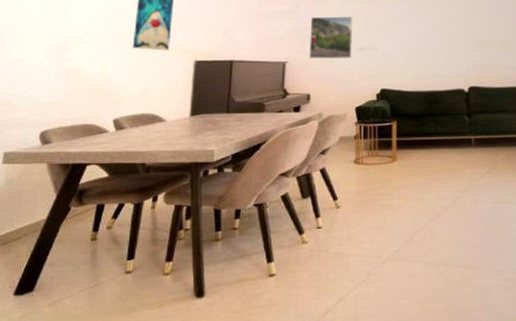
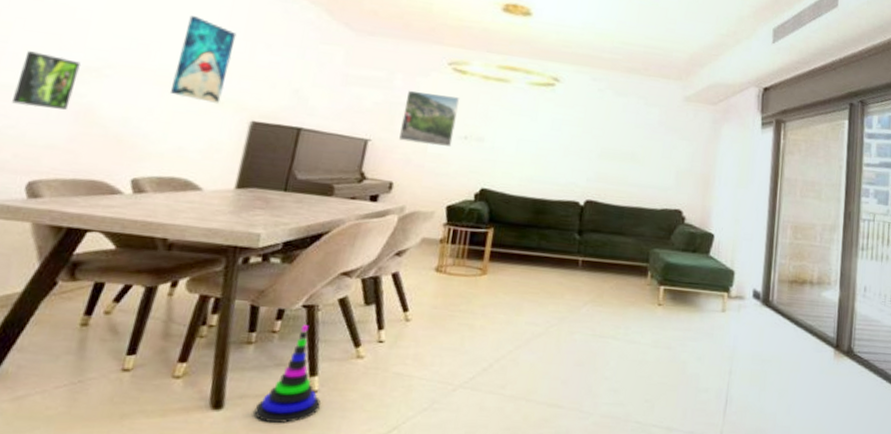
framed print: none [22,32,66,74] -> present [12,51,81,110]
stacking toy: none [228,220,279,304] -> present [253,325,321,423]

